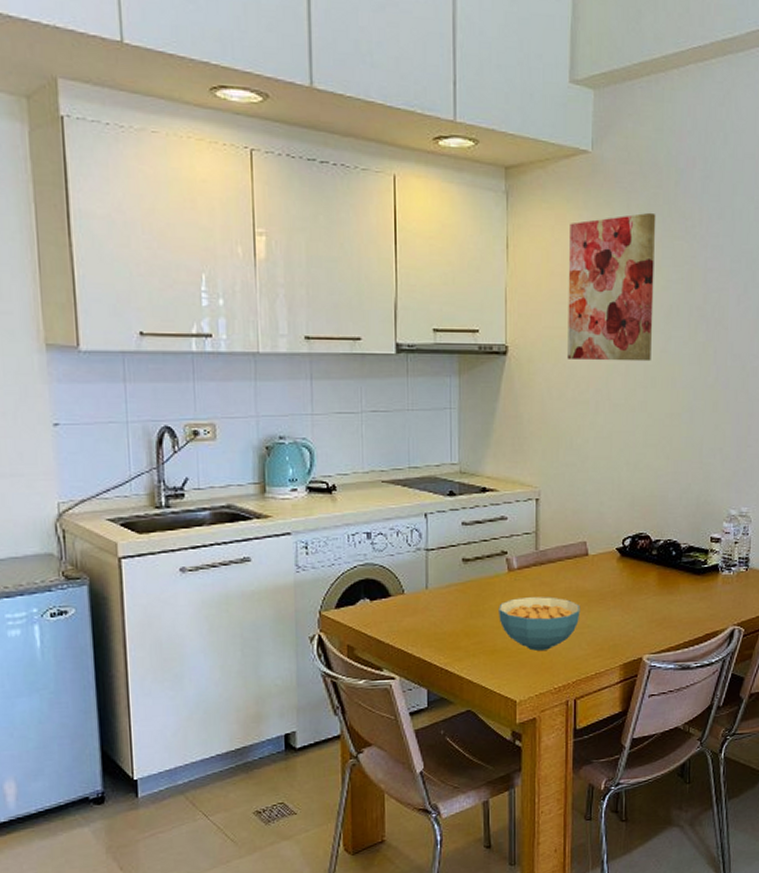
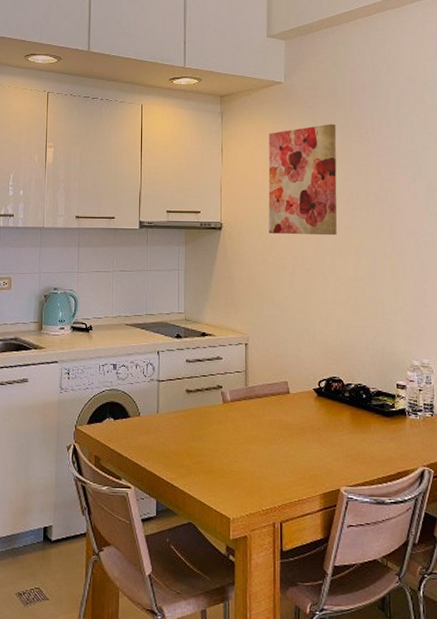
cereal bowl: present [499,596,581,651] -> none [215,426,284,474]

